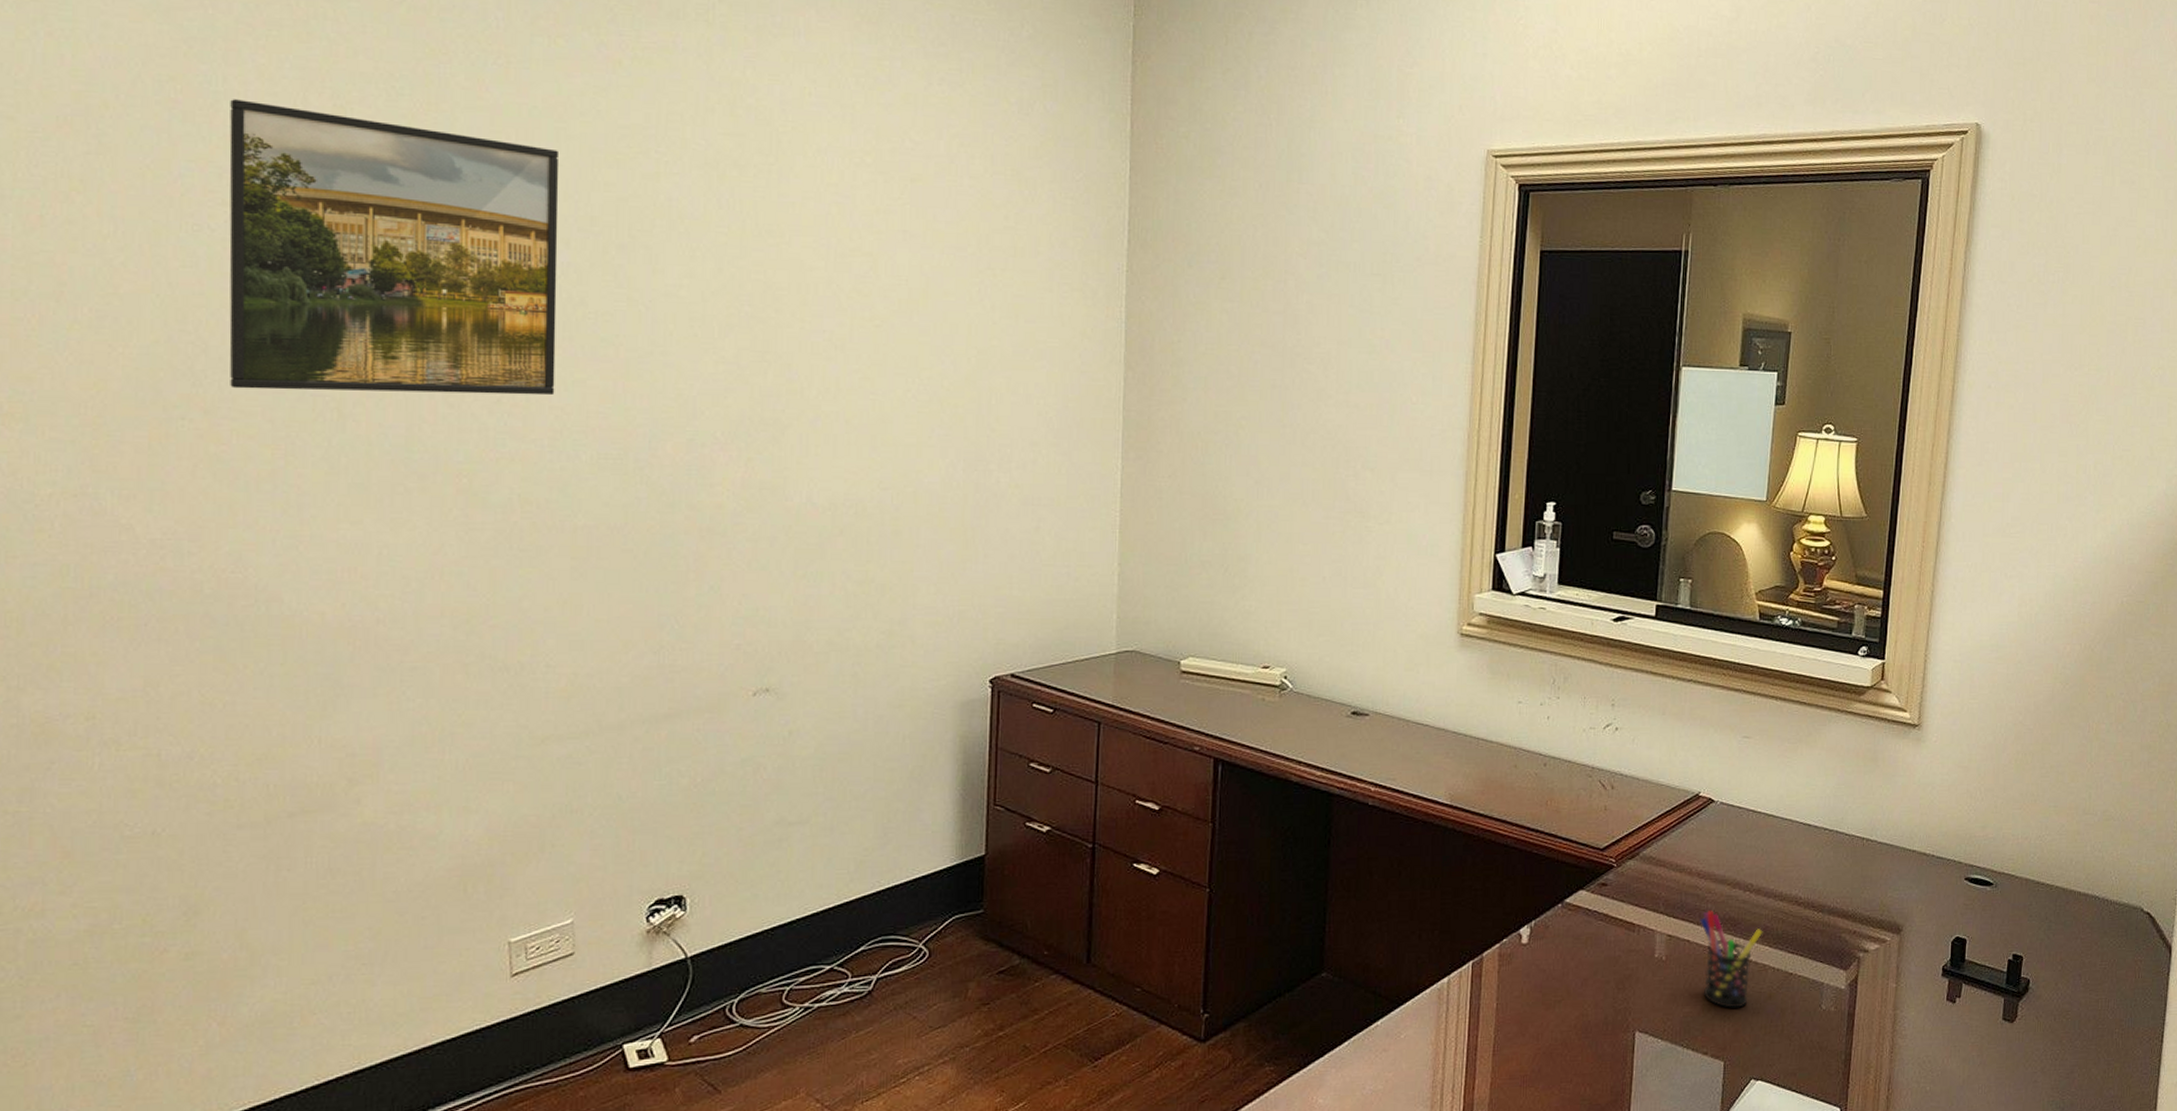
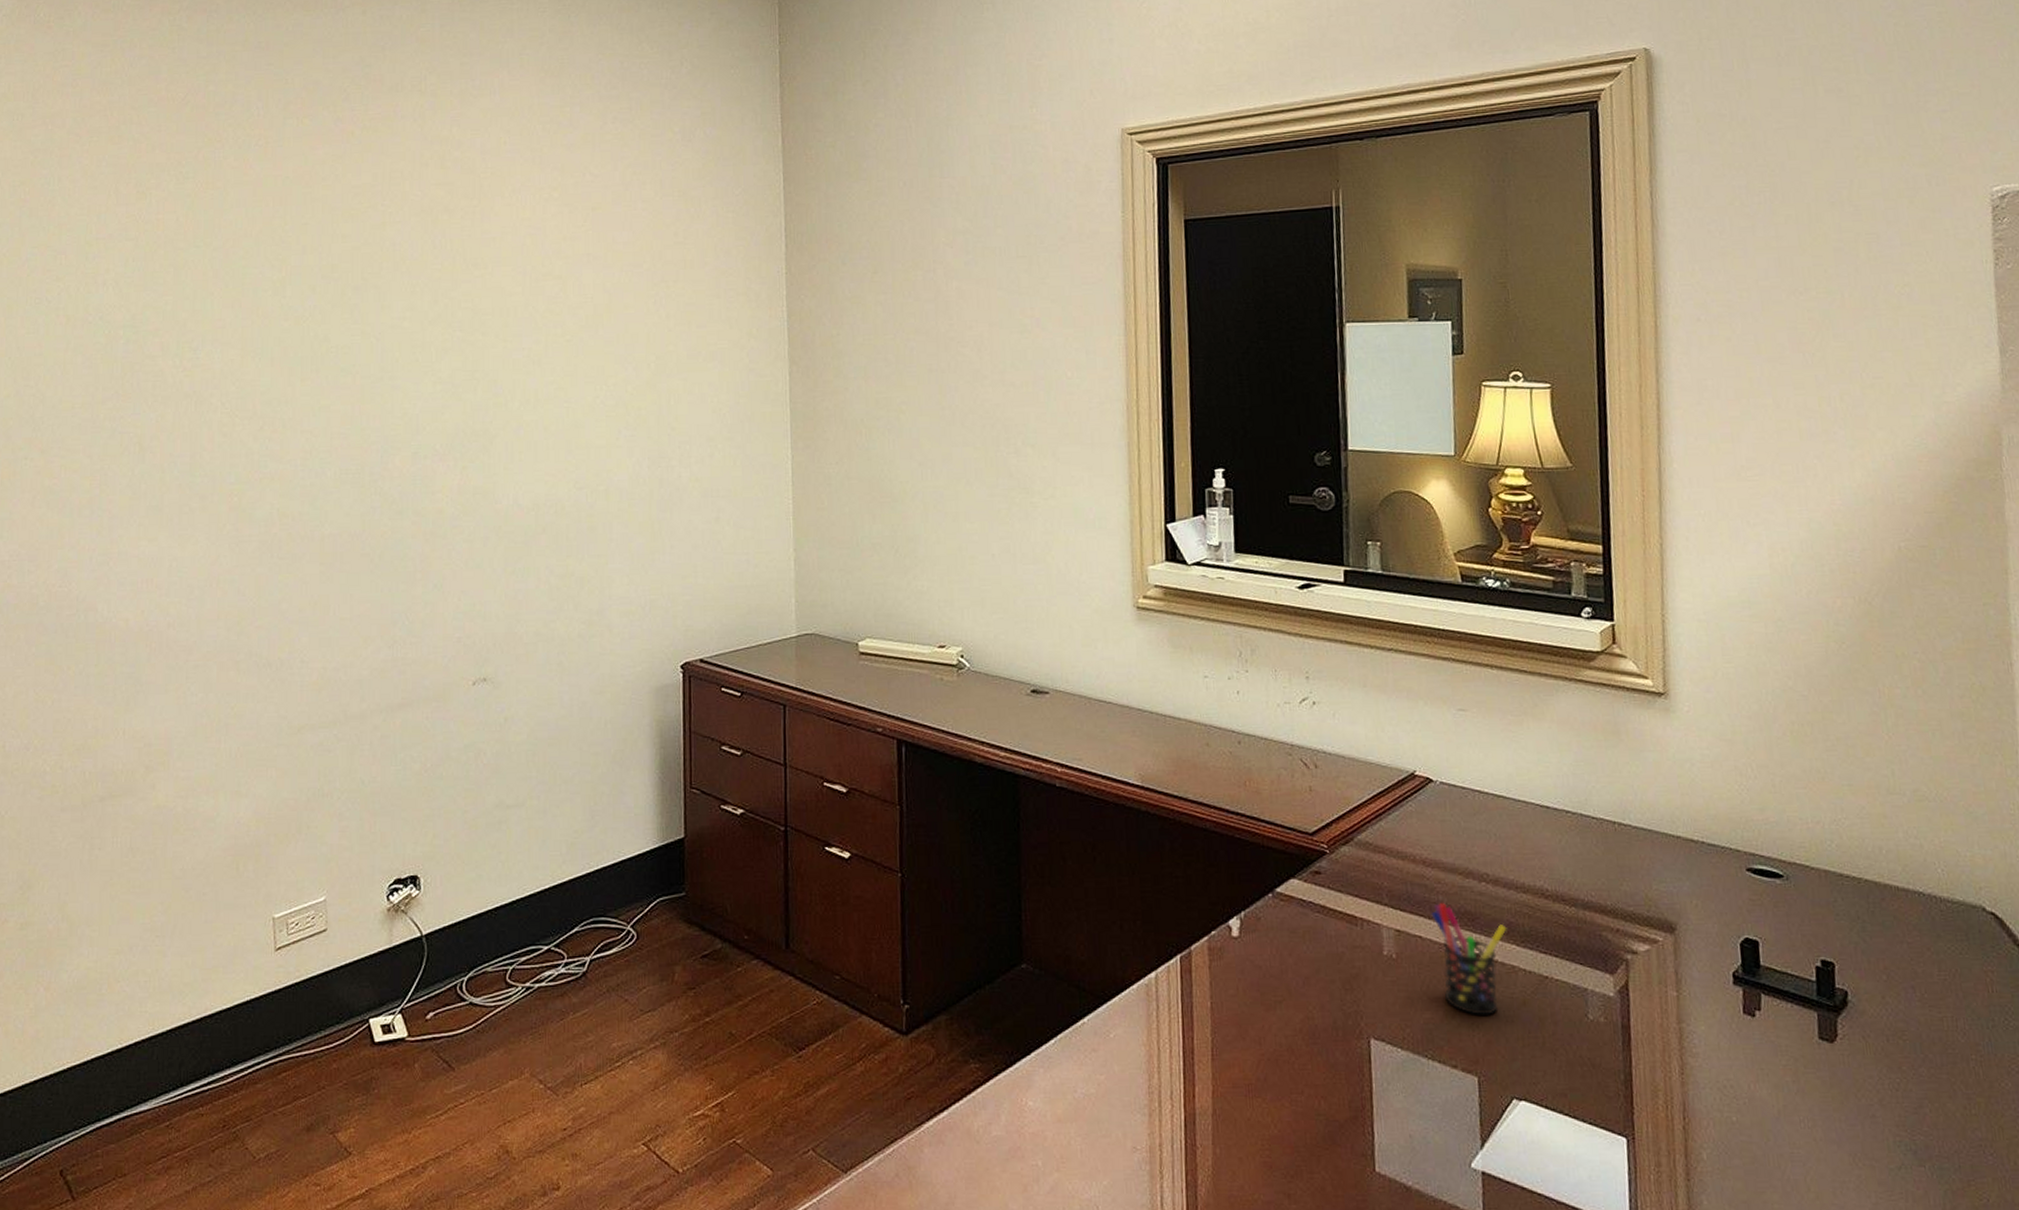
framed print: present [229,99,560,396] -> none [60,194,307,431]

